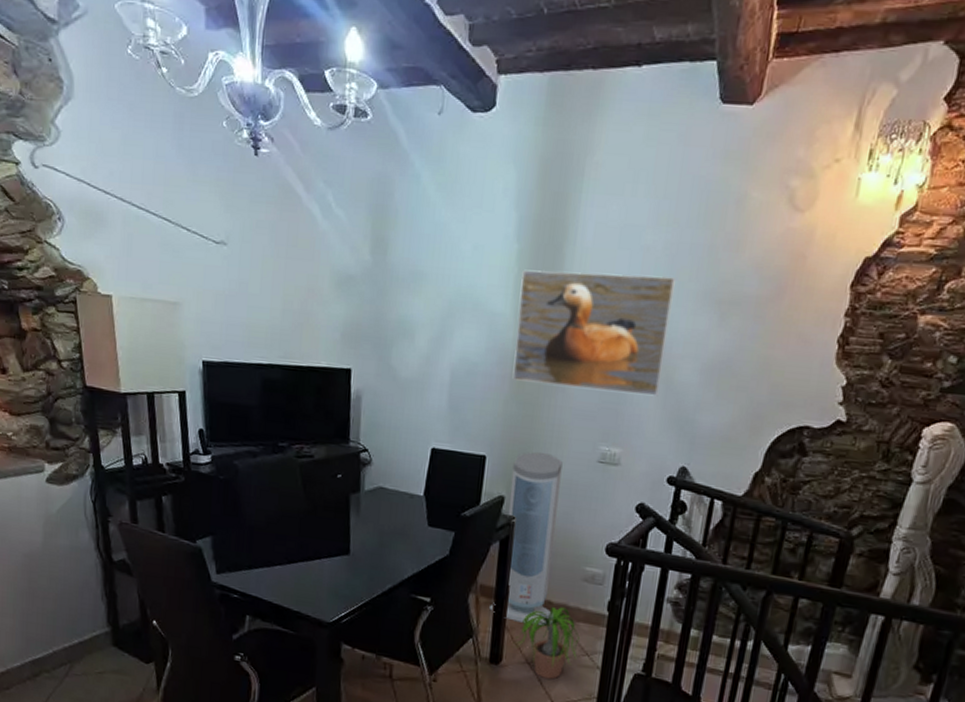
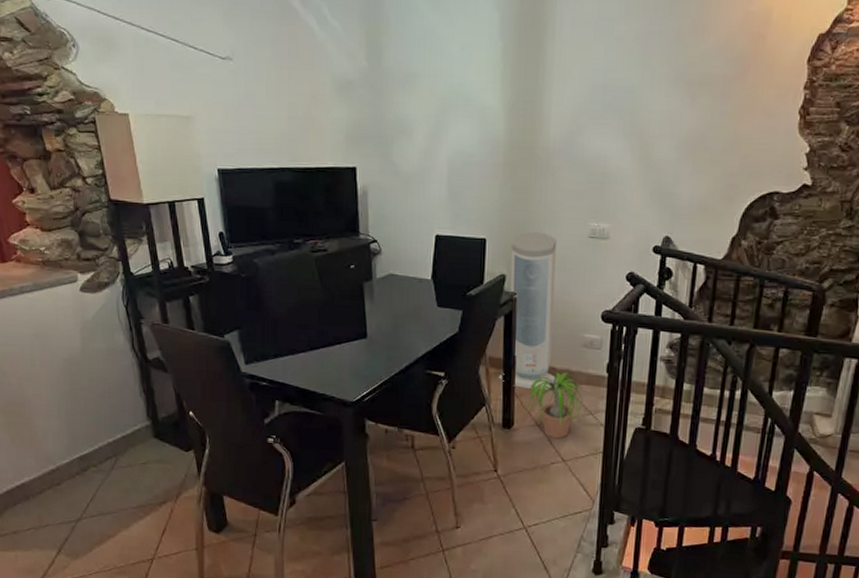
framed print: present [512,269,676,397] -> none [505,62,648,174]

